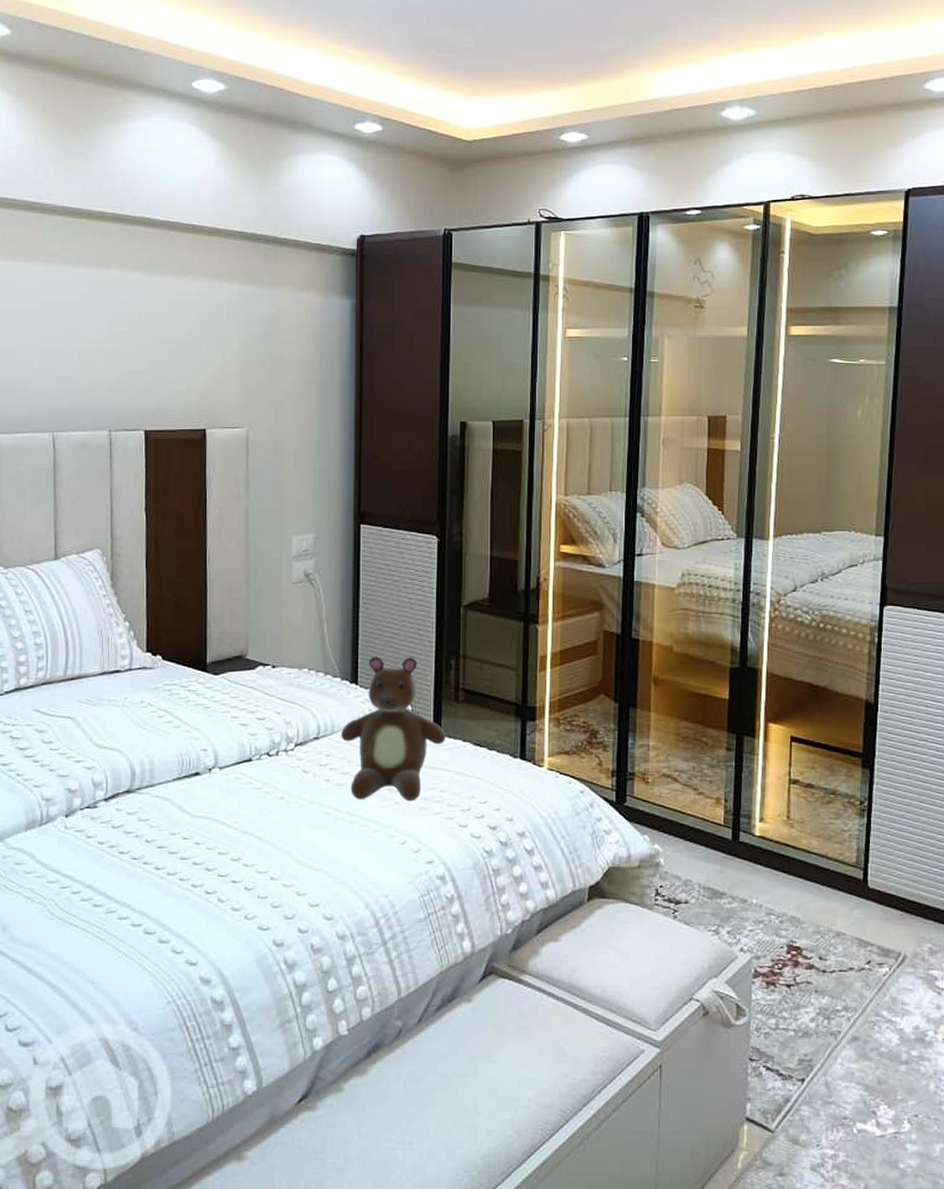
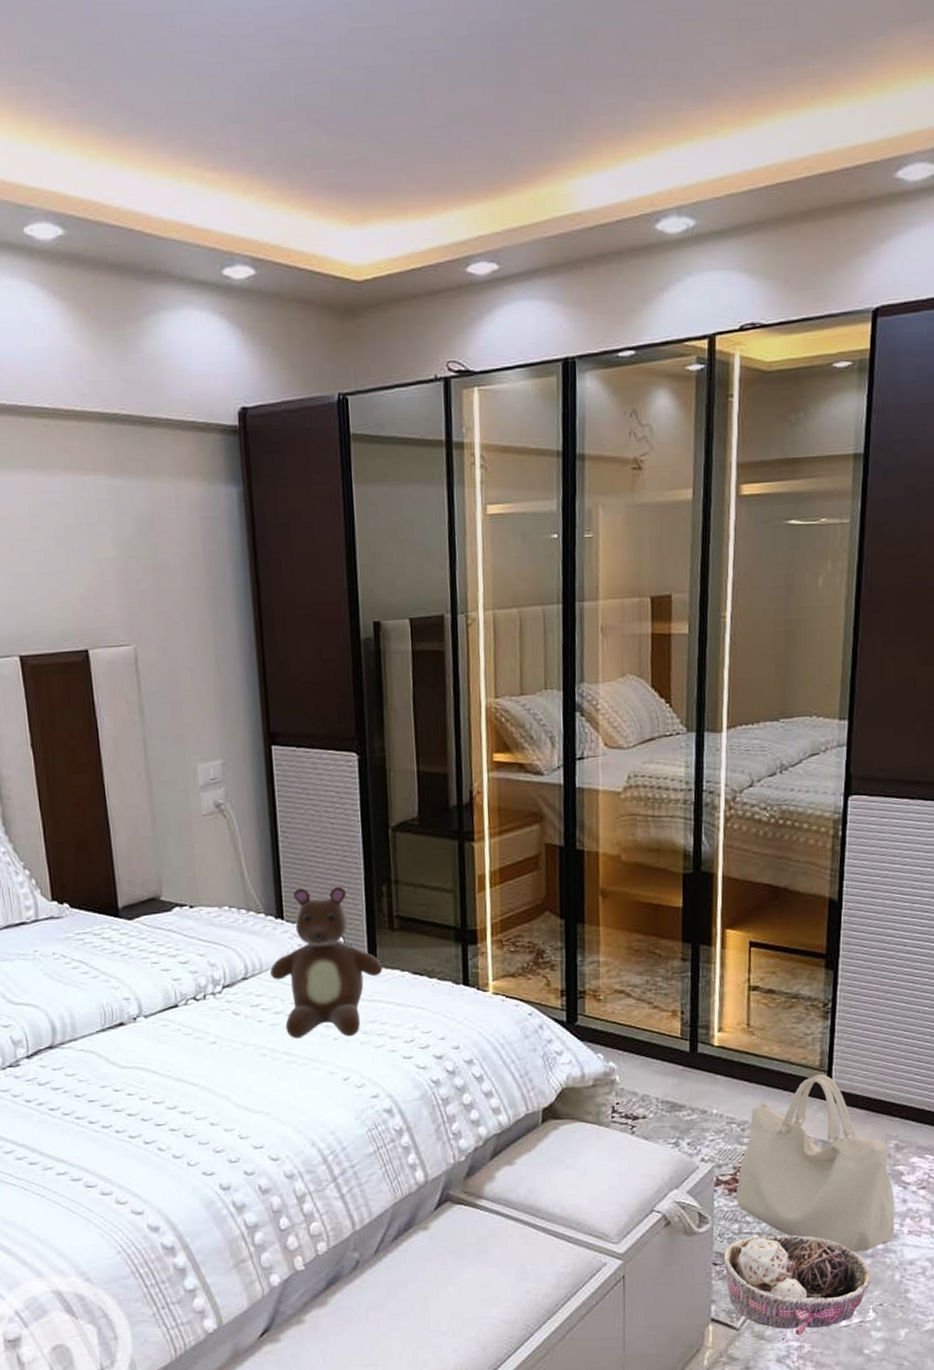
decorative basket: none [759,1034,906,1143] -> present [723,1235,871,1336]
handbag: none [773,872,930,1058] -> present [736,1074,895,1253]

